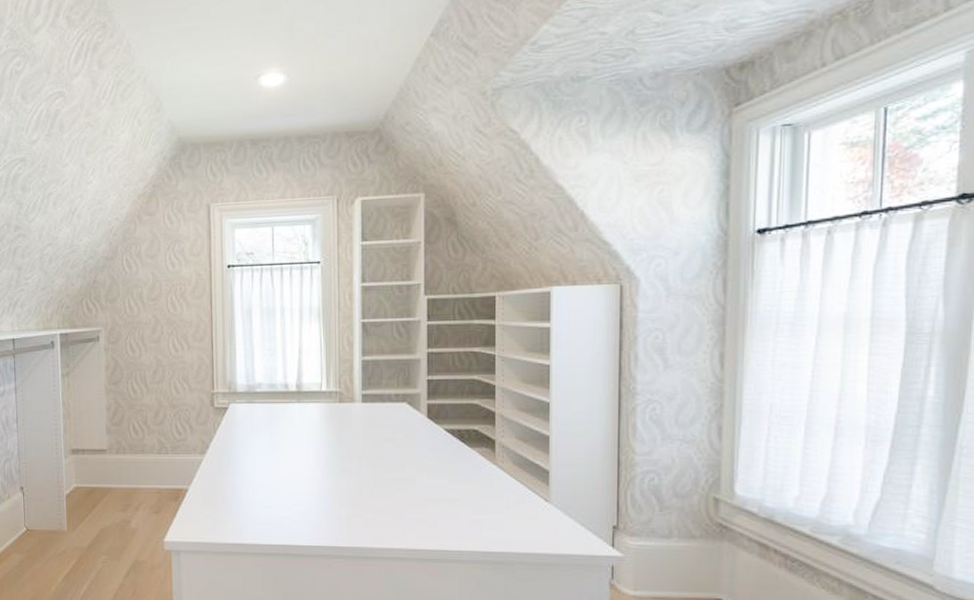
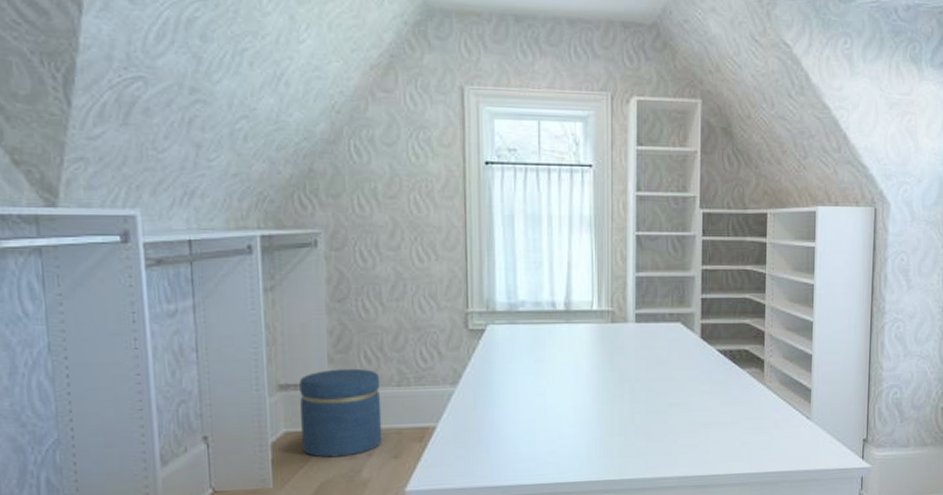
ottoman: none [86,438,147,509] -> present [299,368,383,458]

